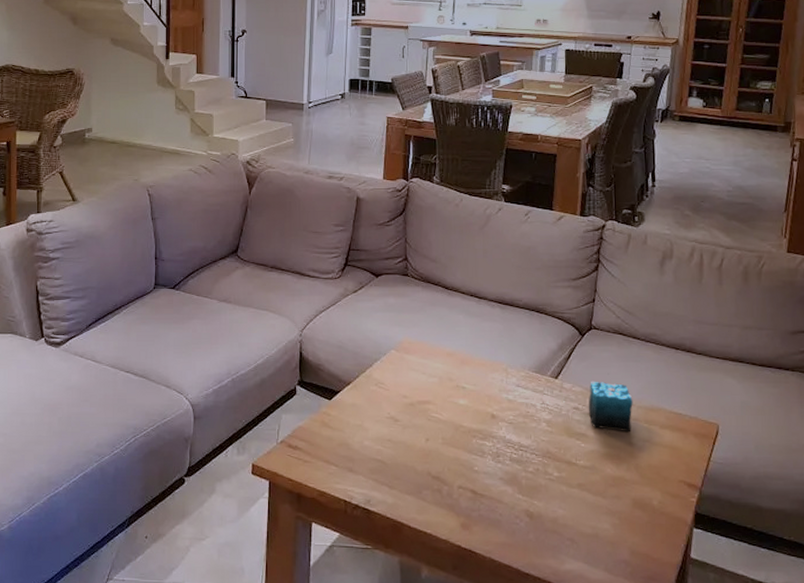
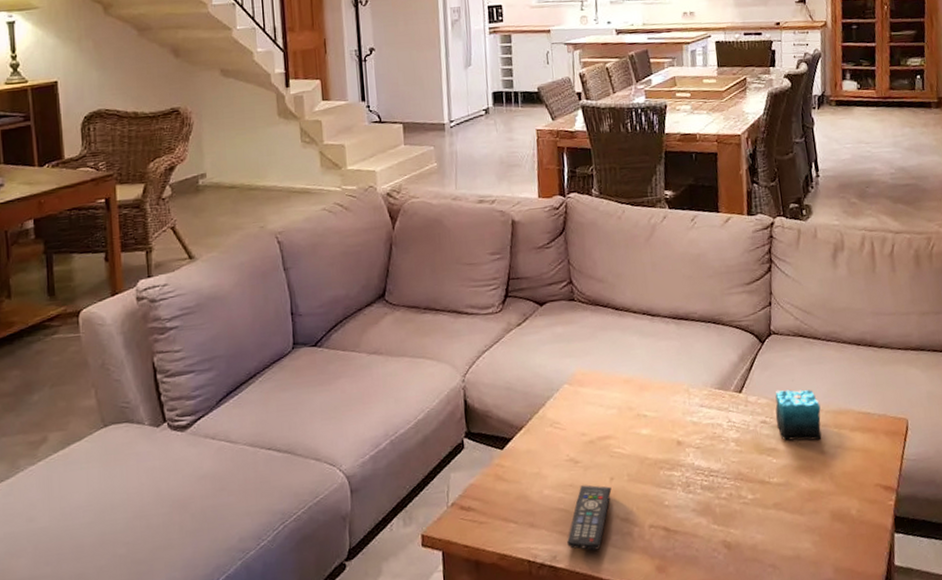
remote control: none [381,442,426,501] -> present [567,485,612,551]

